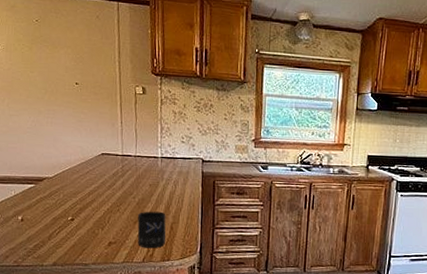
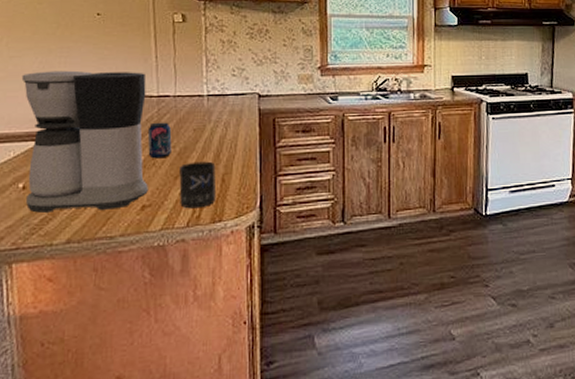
coffee maker: none [19,128,114,243] -> present [21,70,148,213]
beverage can: none [114,176,133,206] -> present [147,122,172,159]

